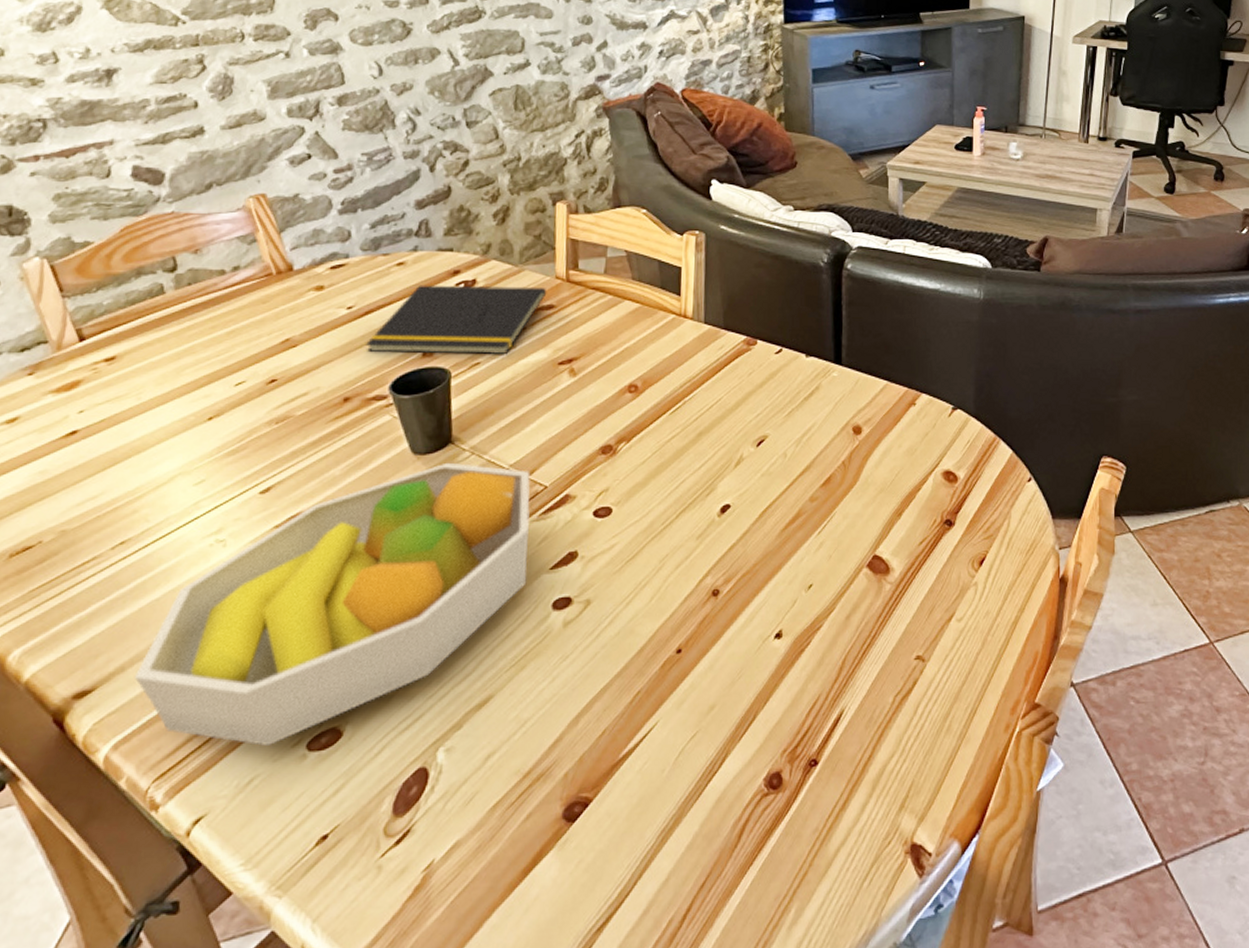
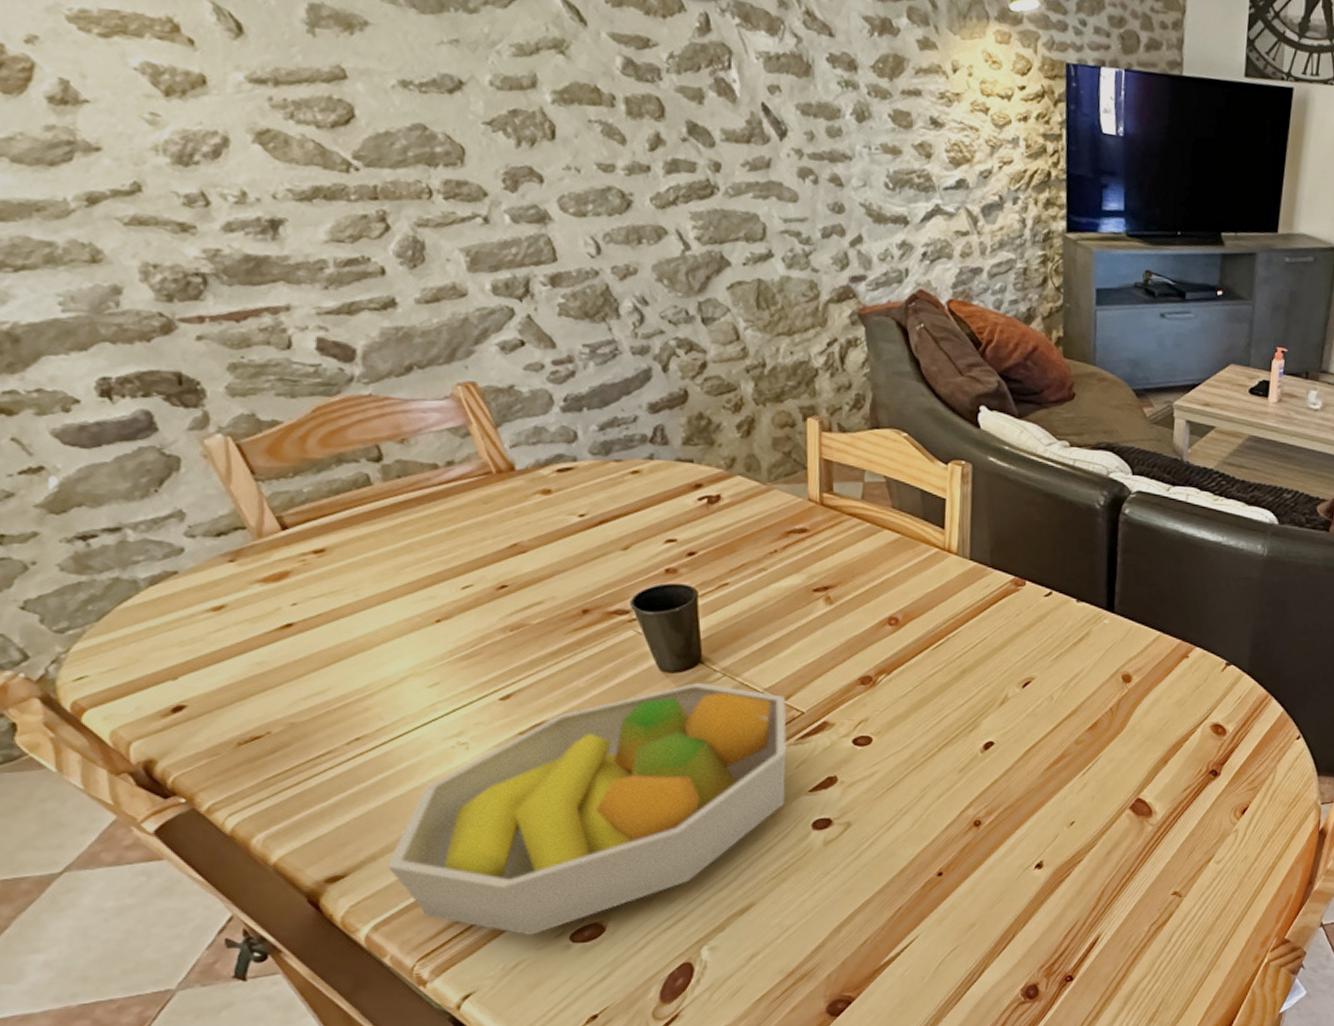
notepad: present [366,285,547,355] -> none [603,496,799,577]

